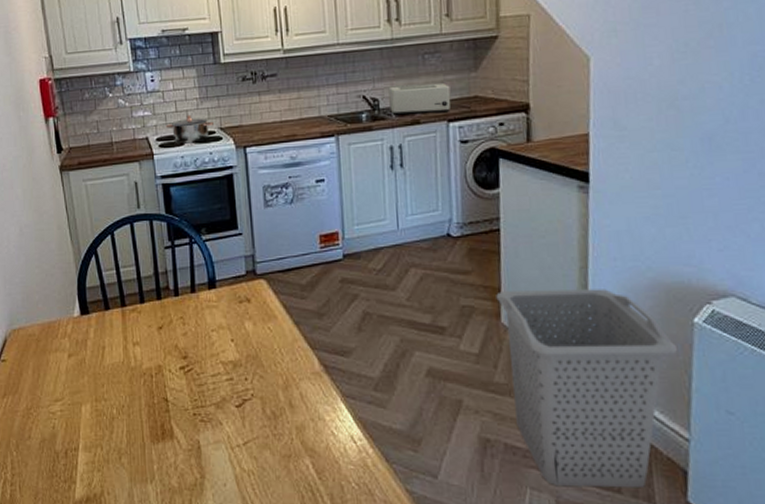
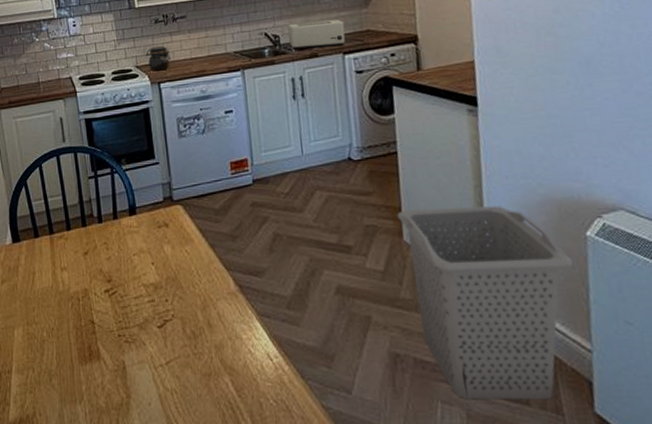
cooking pot: present [165,114,215,144] -> none [87,55,131,82]
jar: none [231,106,259,134] -> present [145,45,171,71]

